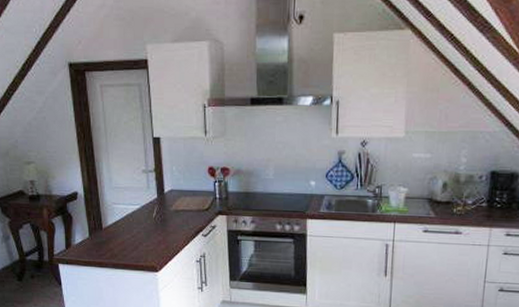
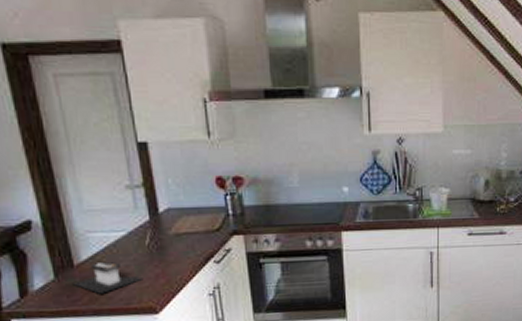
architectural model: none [100,227,149,252] -> present [72,261,143,294]

